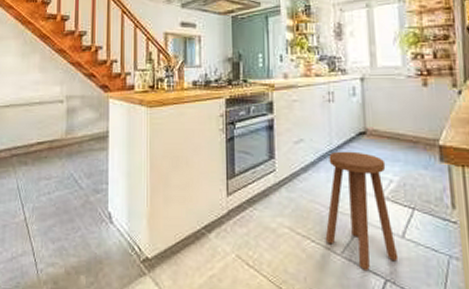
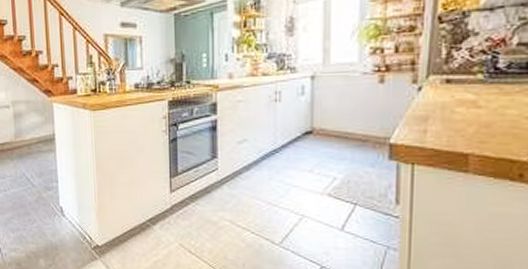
stool: present [325,151,399,270] -> none [264,150,336,258]

